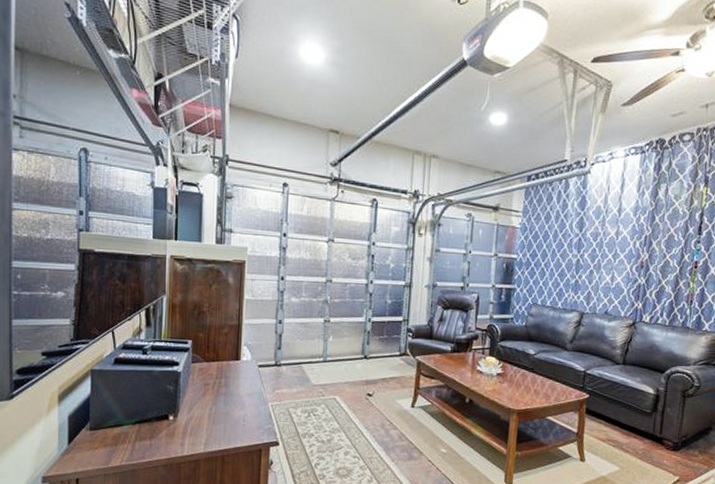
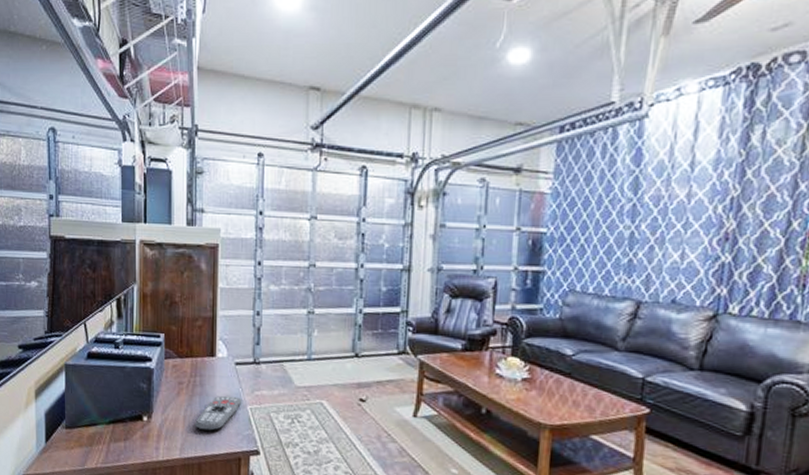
remote control: none [219,394,264,427] -> present [195,395,242,432]

